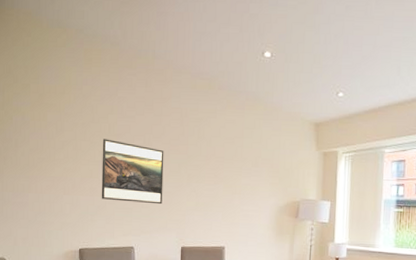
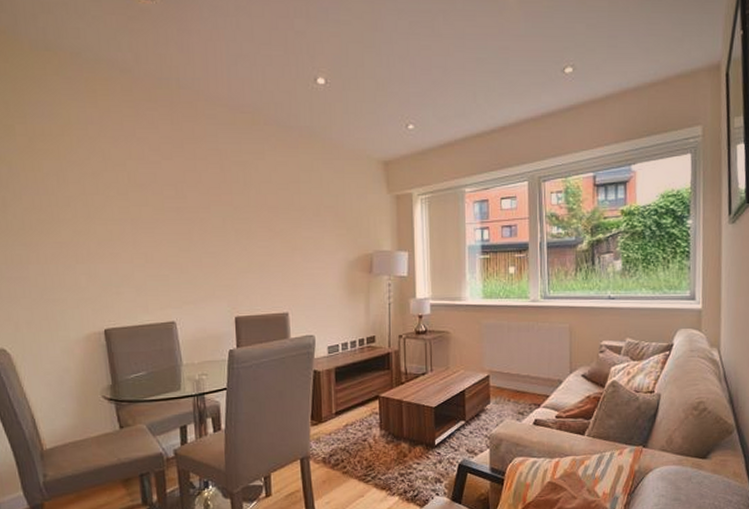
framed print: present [101,139,164,205] -> none [121,191,207,268]

